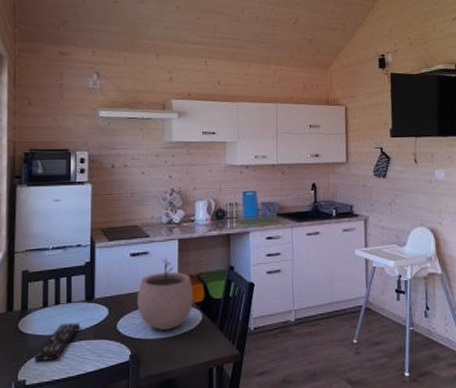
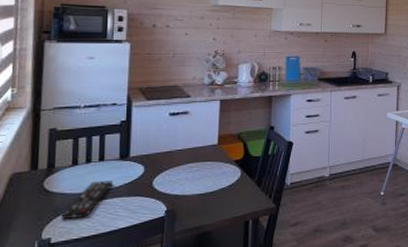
plant pot: present [137,258,193,330] -> none [174,118,233,186]

